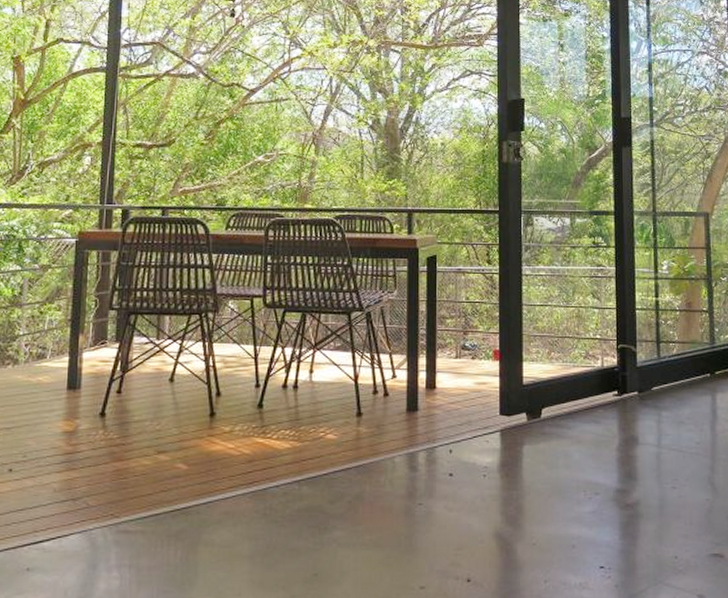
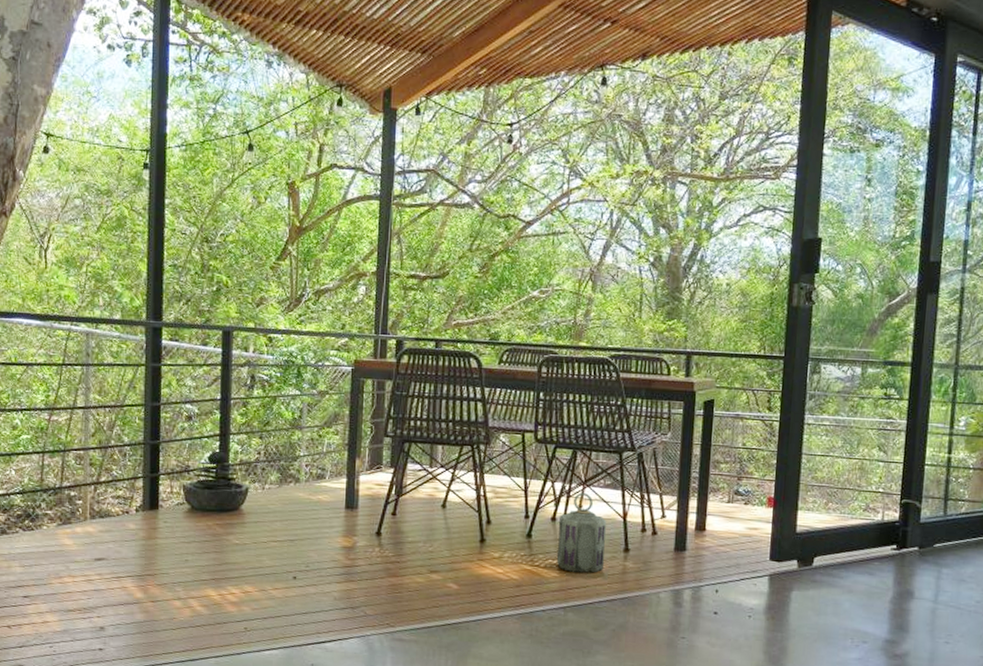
lantern: none [289,356,339,442] -> present [556,492,607,573]

